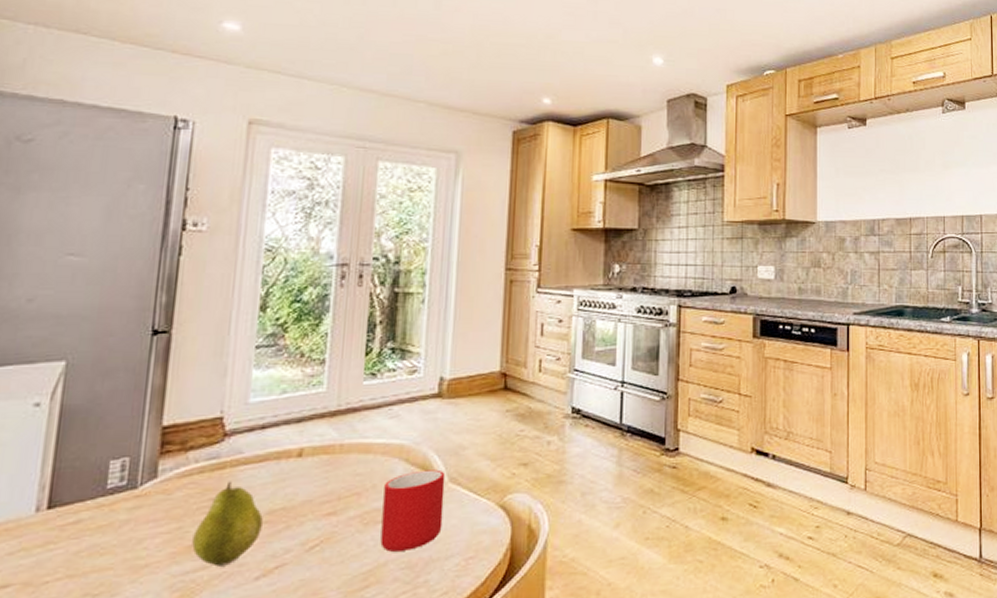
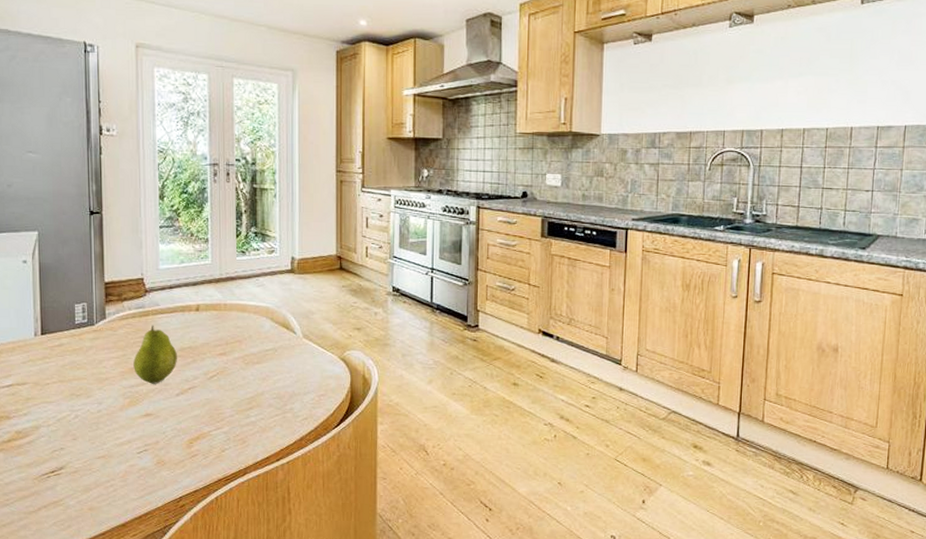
cup: present [380,469,446,552] -> none [257,327,300,386]

